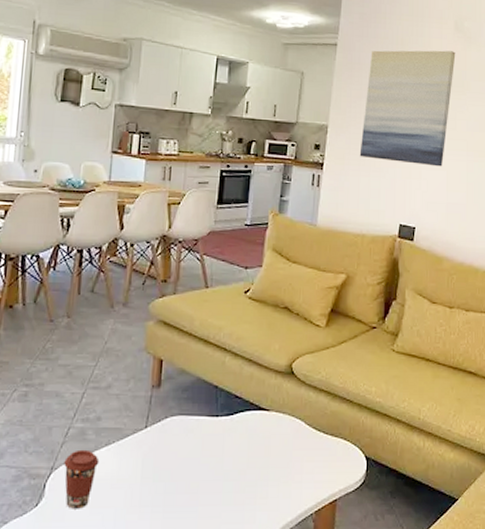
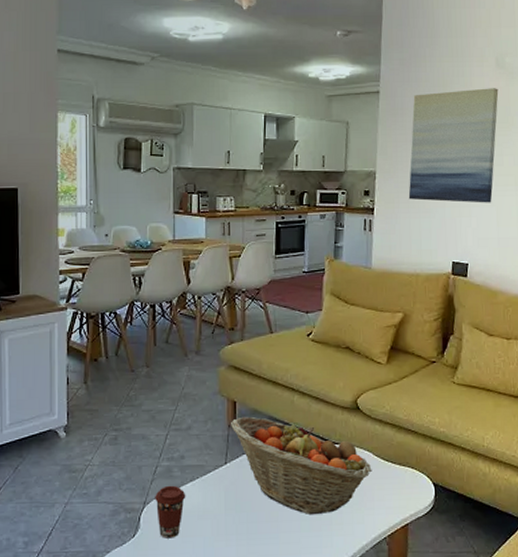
fruit basket: none [155,376,303,486] -> present [231,416,372,514]

